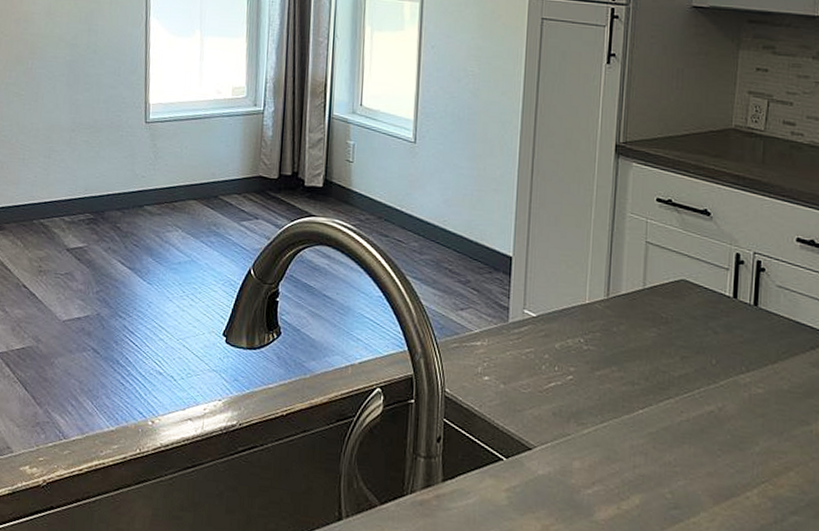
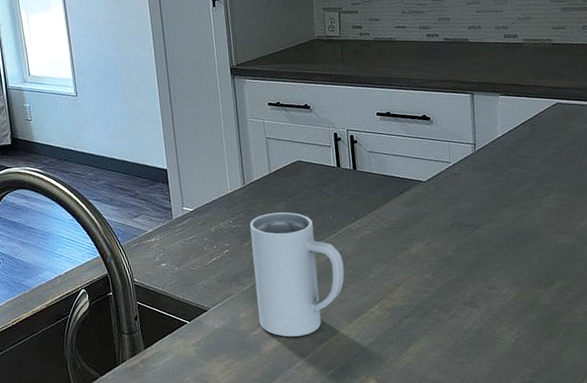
mug: none [596,339,721,509] -> present [249,212,345,337]

